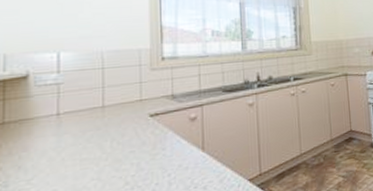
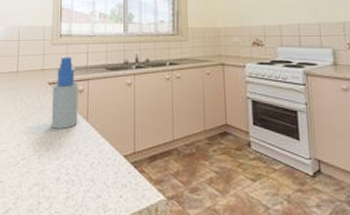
spray bottle: none [155,81,191,166] -> present [51,56,78,129]

